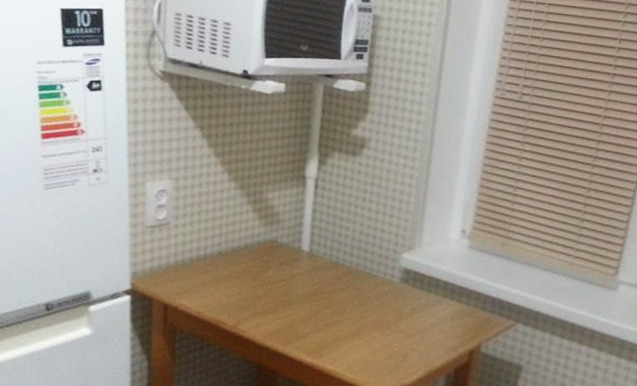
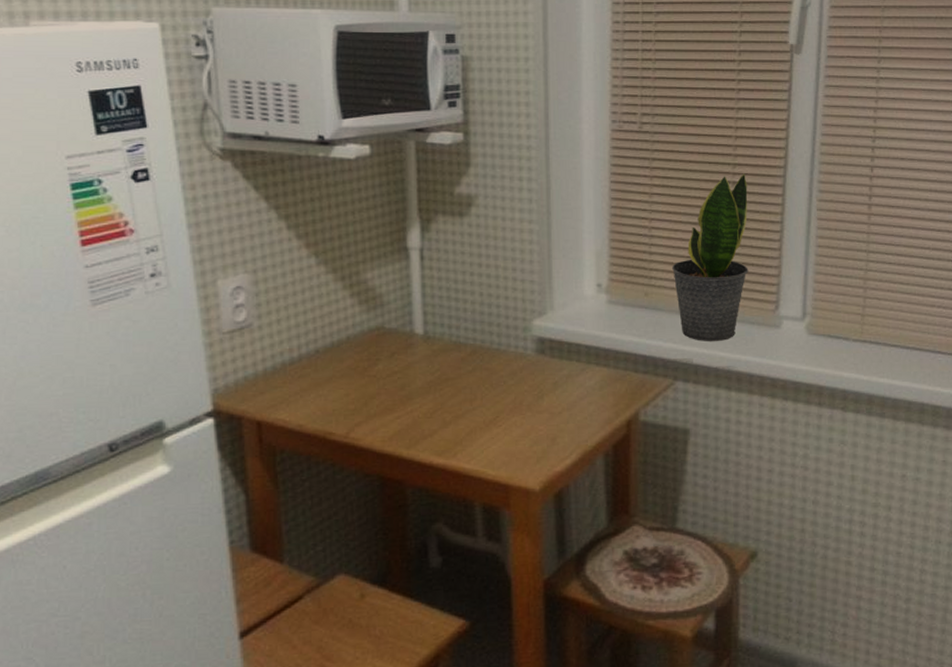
potted plant: none [529,150,608,295] -> present [672,173,749,342]

